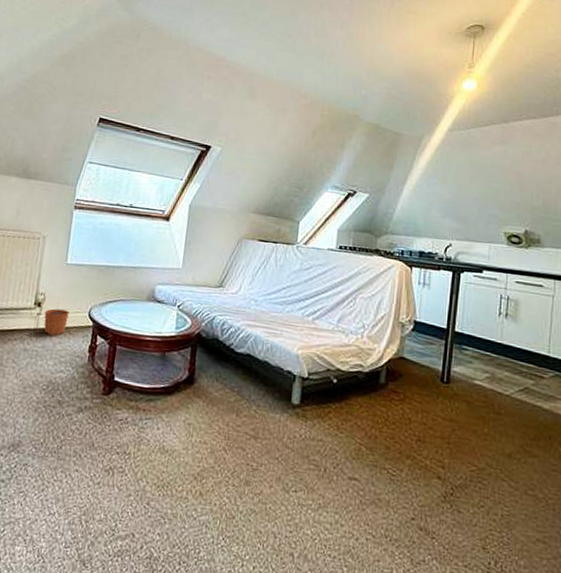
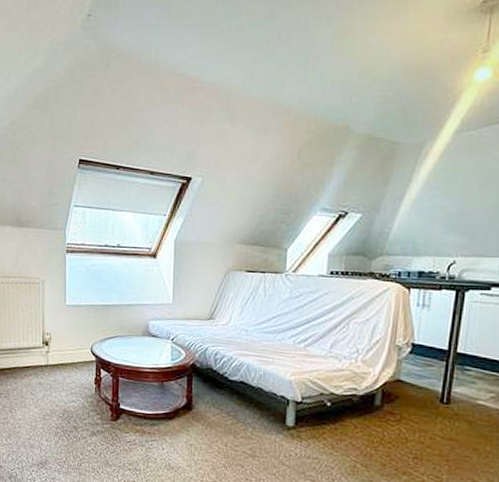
plant pot: present [44,302,69,335] -> none [52,341,74,370]

